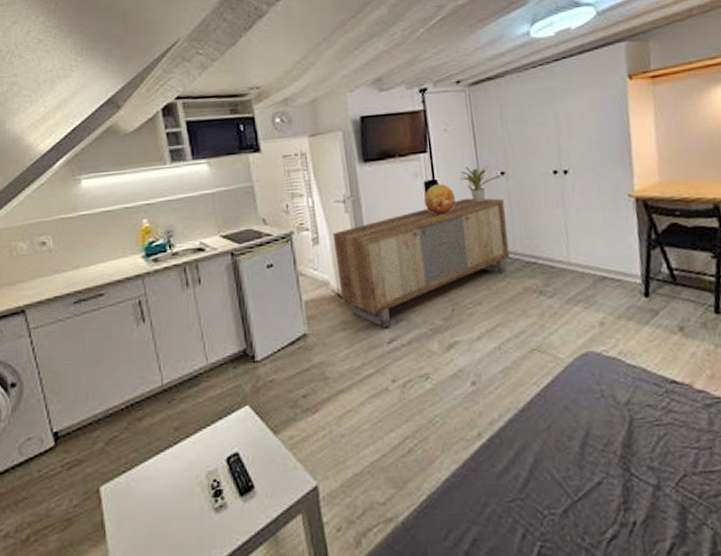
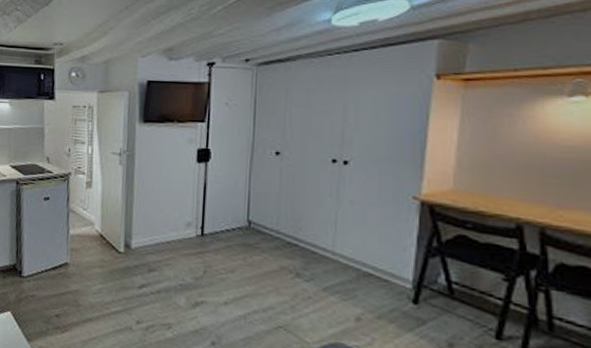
sideboard: present [332,198,510,329] -> none [103,170,274,274]
decorative sphere: present [423,183,455,215] -> none [194,152,225,182]
potted plant: present [459,165,500,204] -> none [233,142,275,179]

